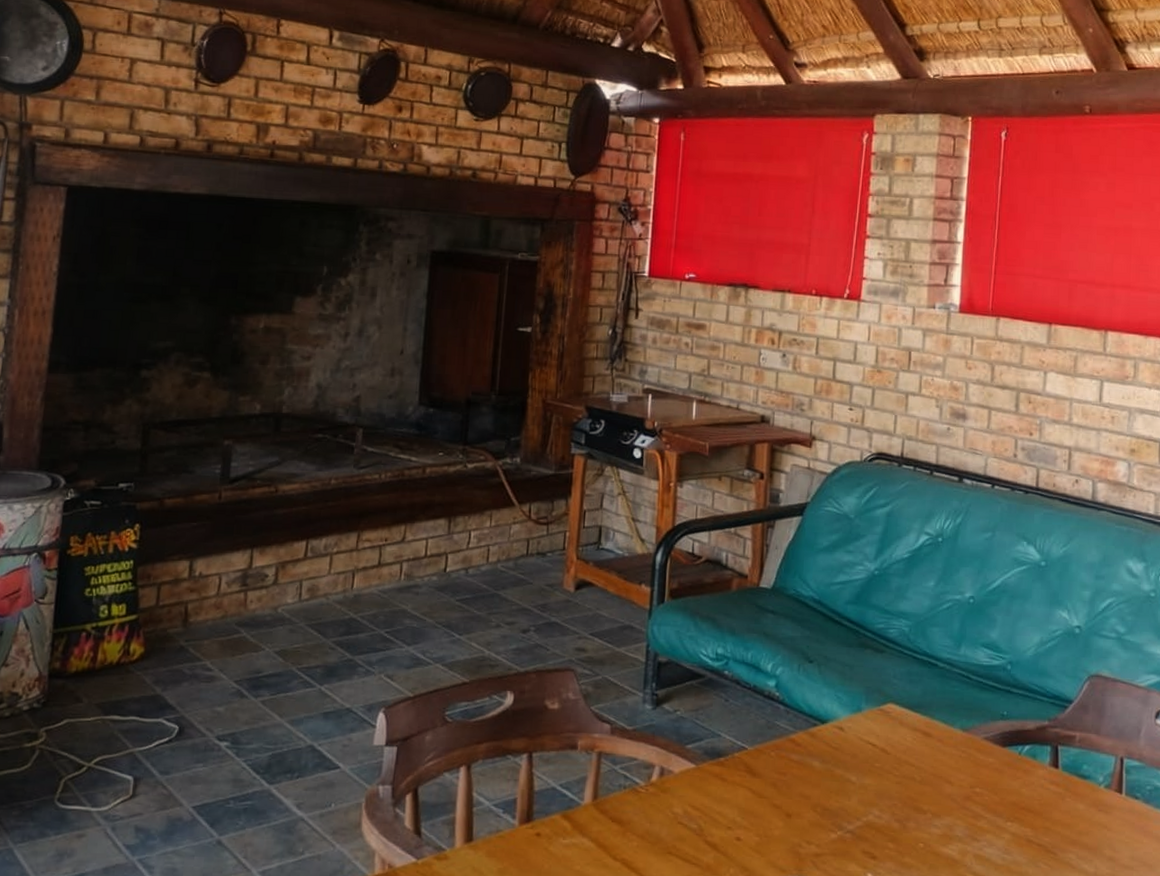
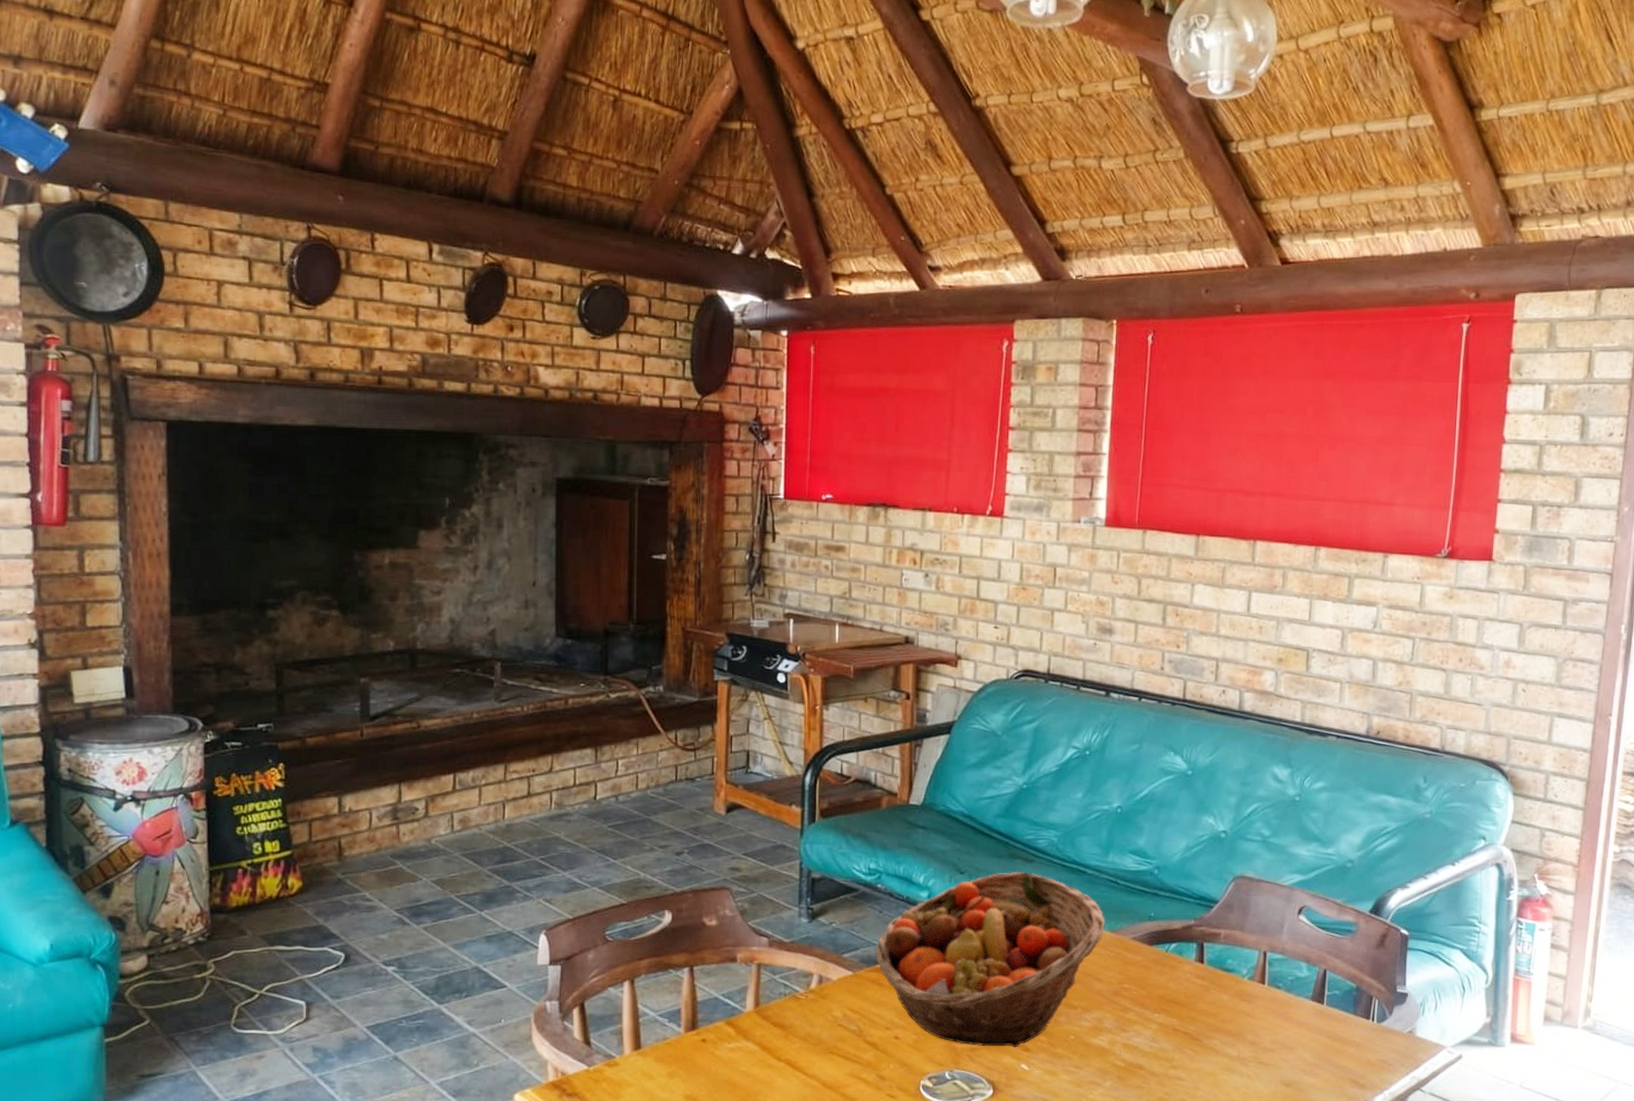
fruit basket: none [719,661,957,855] -> present [874,871,1106,1048]

